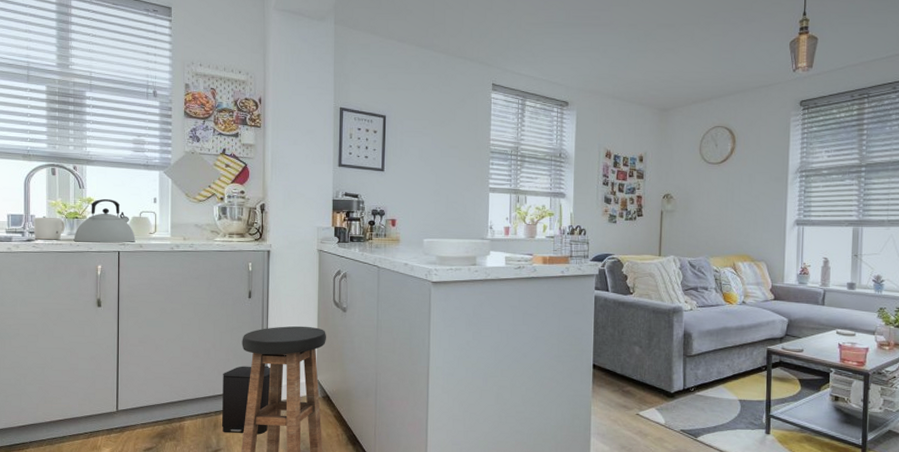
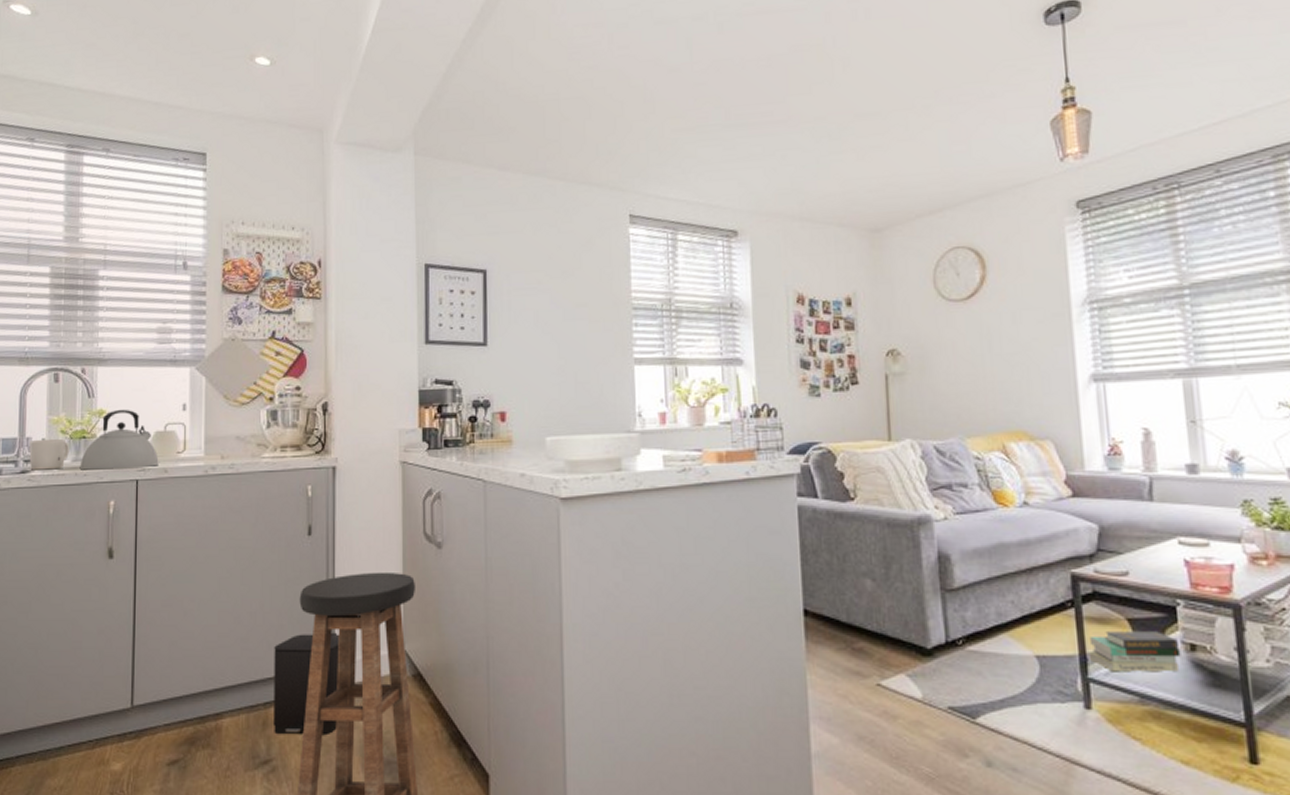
books: none [772,386,829,414] -> present [1088,631,1181,672]

